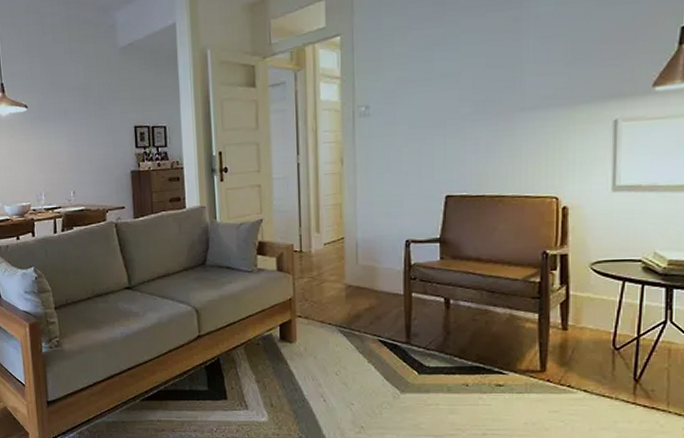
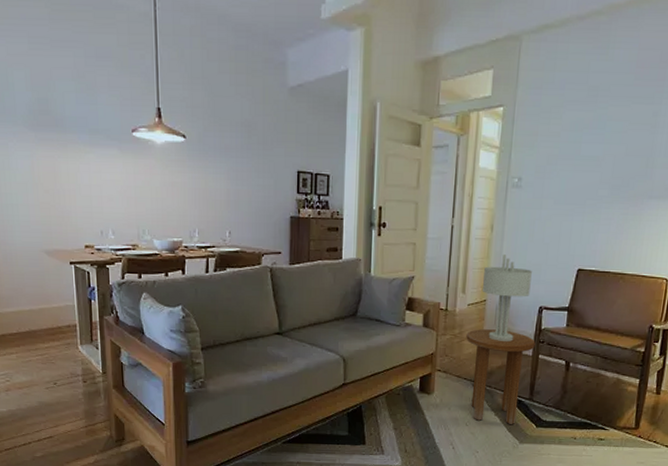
side table: none [326,268,406,372] -> present [466,329,536,424]
table lamp: none [337,188,393,281] -> present [481,255,532,341]

